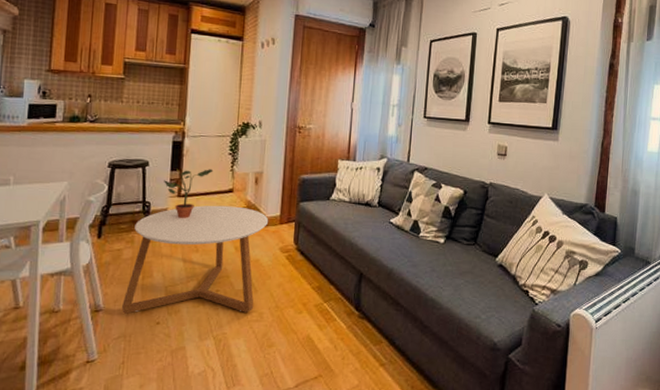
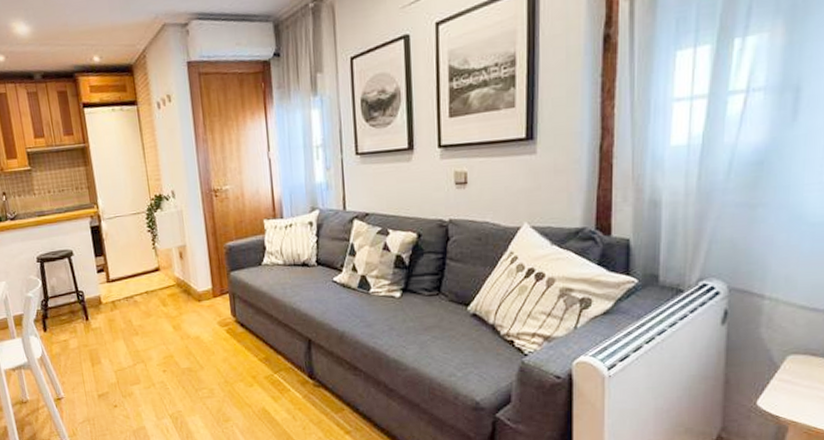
coffee table: present [122,205,269,314] -> none [74,284,203,400]
potted plant: present [164,168,214,218] -> none [91,250,136,303]

